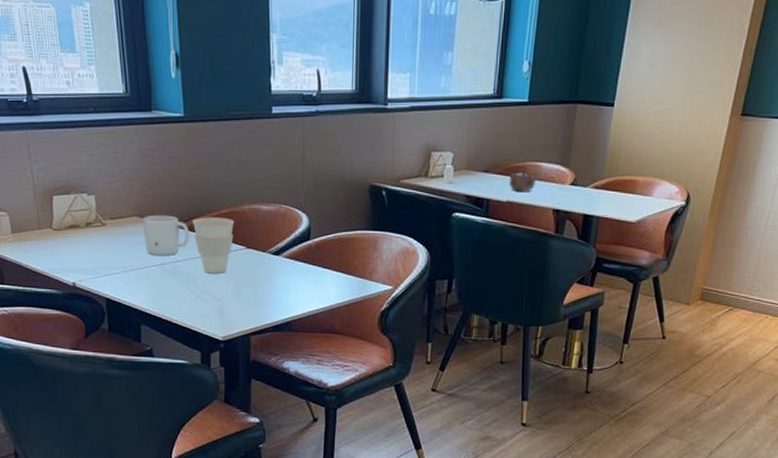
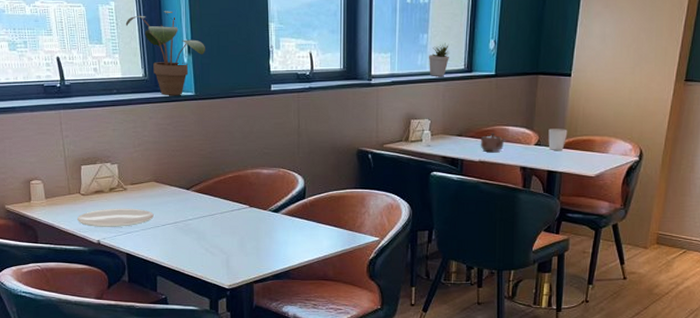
plate: none [49,246,137,269] -> present [77,208,154,228]
potted plant: none [103,15,196,116] -> present [125,11,205,95]
mug: present [143,215,189,255] -> none [159,180,199,215]
cup: present [192,217,235,274] -> none [202,181,239,230]
potted plant: none [453,63,477,102] -> present [429,43,449,76]
cup: none [585,166,608,191] -> present [548,128,568,150]

